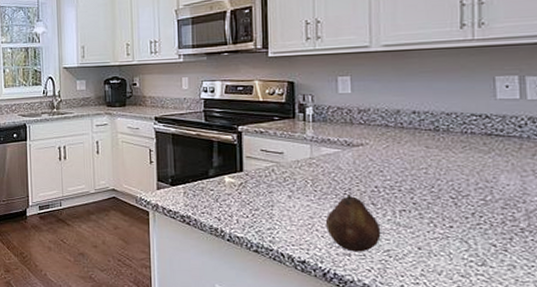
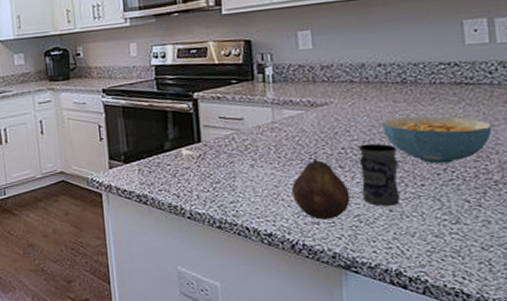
jar: none [390,184,430,244] -> present [358,143,401,206]
cereal bowl: none [415,162,520,209] -> present [383,116,492,164]

